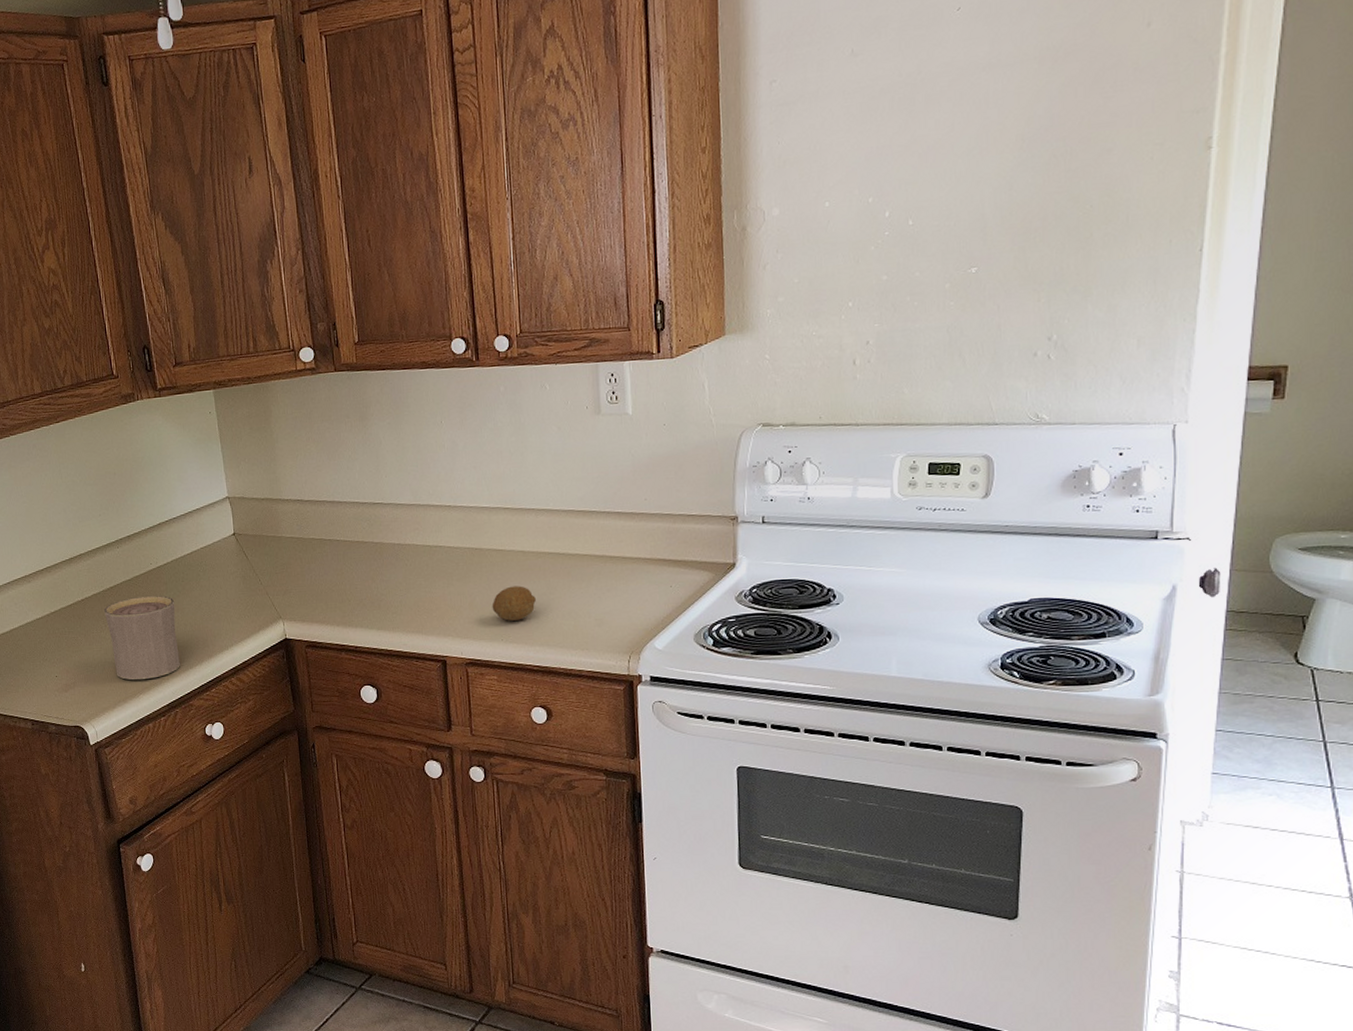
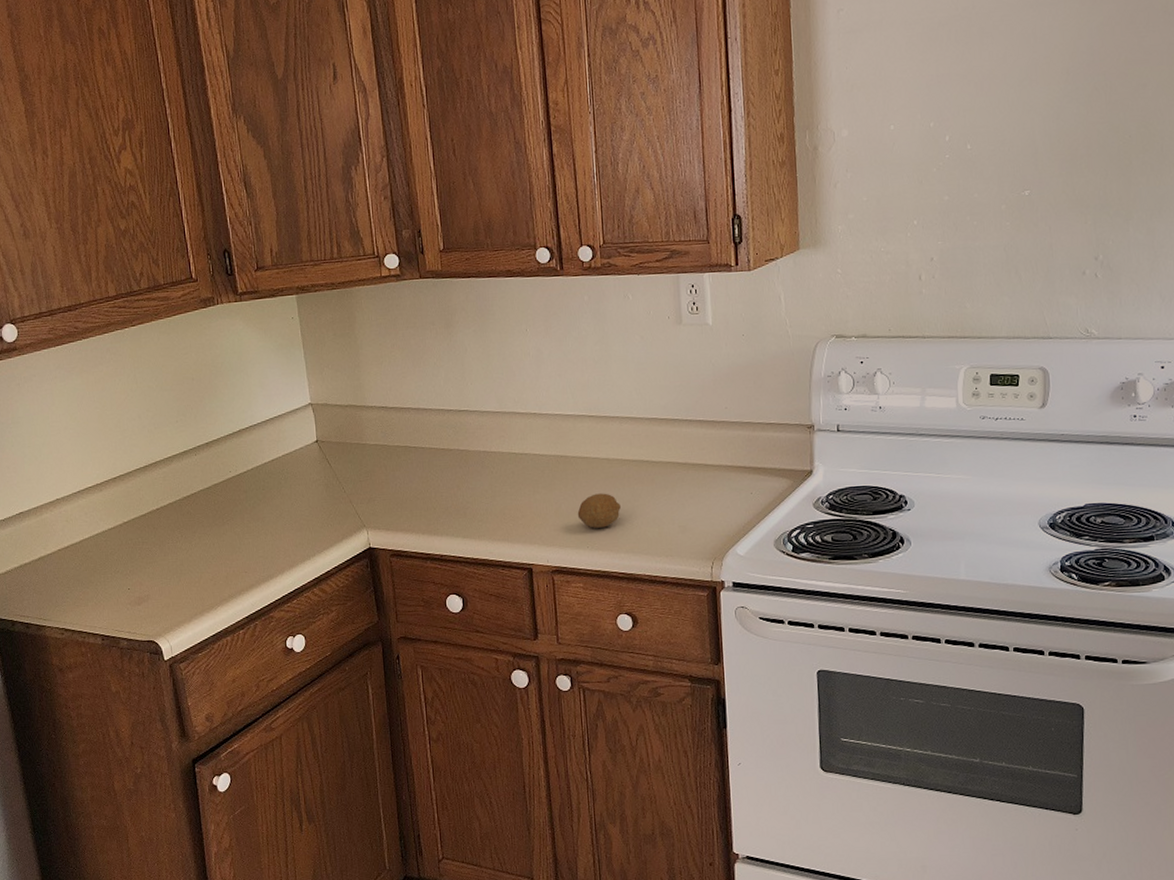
cup: present [103,595,180,680] -> none [179,504,260,592]

